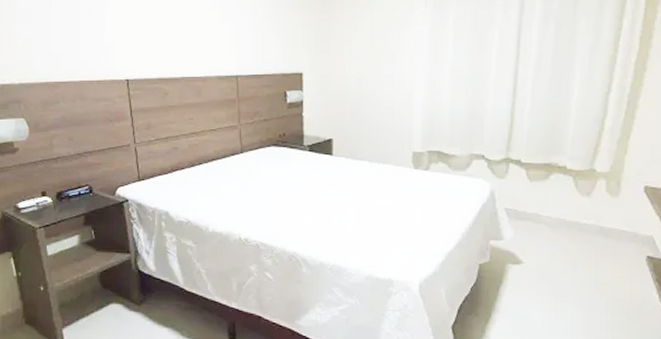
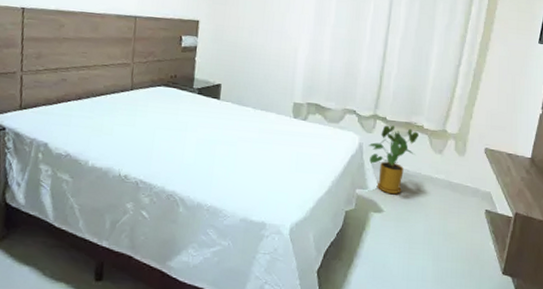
house plant: none [501,168,561,244] -> present [368,125,419,195]

